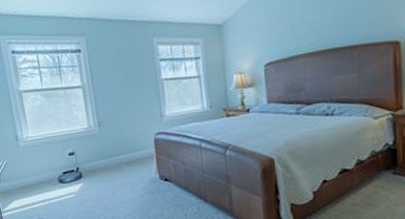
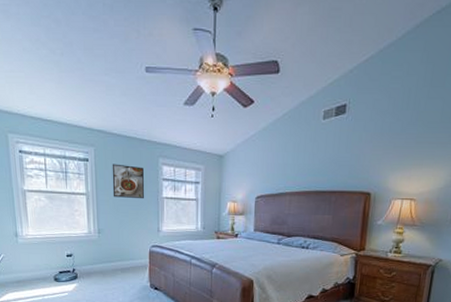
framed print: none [105,50,142,86] -> present [112,163,144,199]

